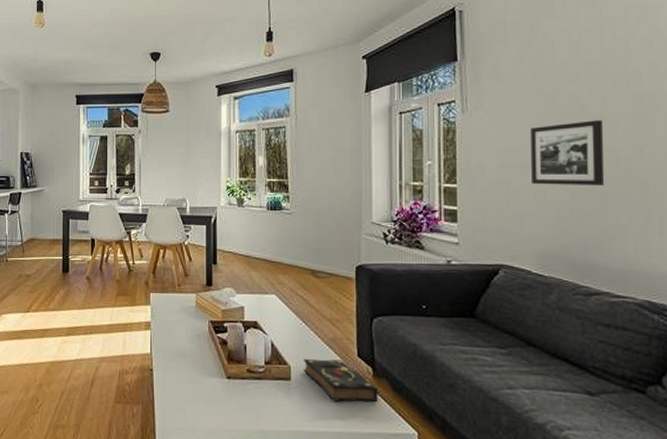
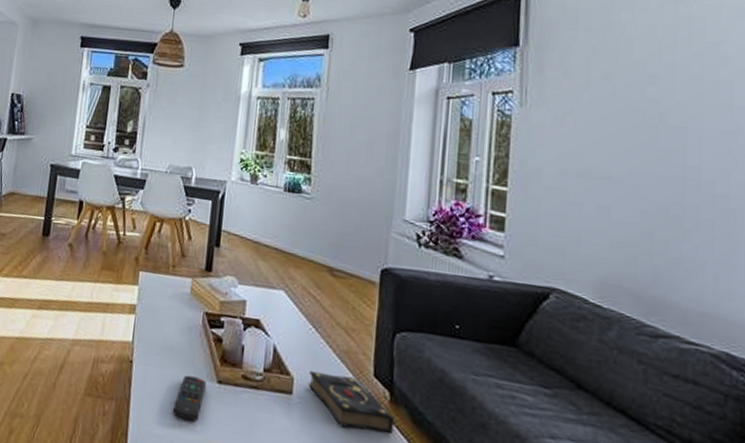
remote control: none [191,375,217,414] -> present [172,375,206,422]
picture frame: present [531,120,604,186] -> none [596,131,684,209]

